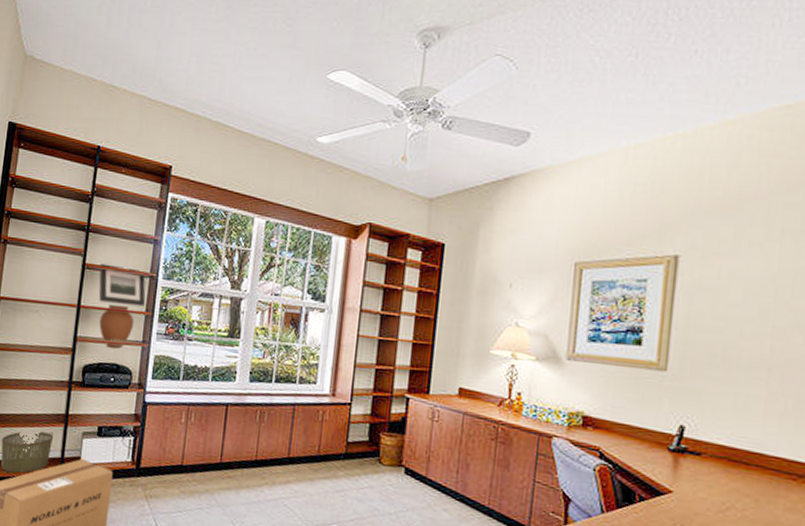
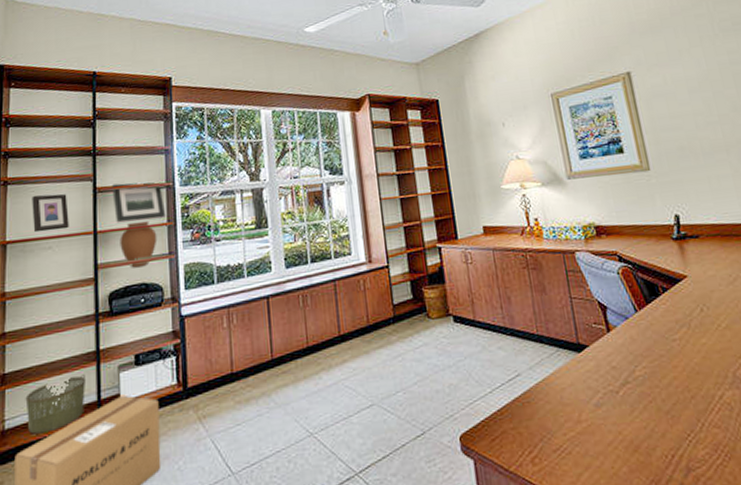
picture frame: none [24,258,58,297] -> present [32,193,69,233]

